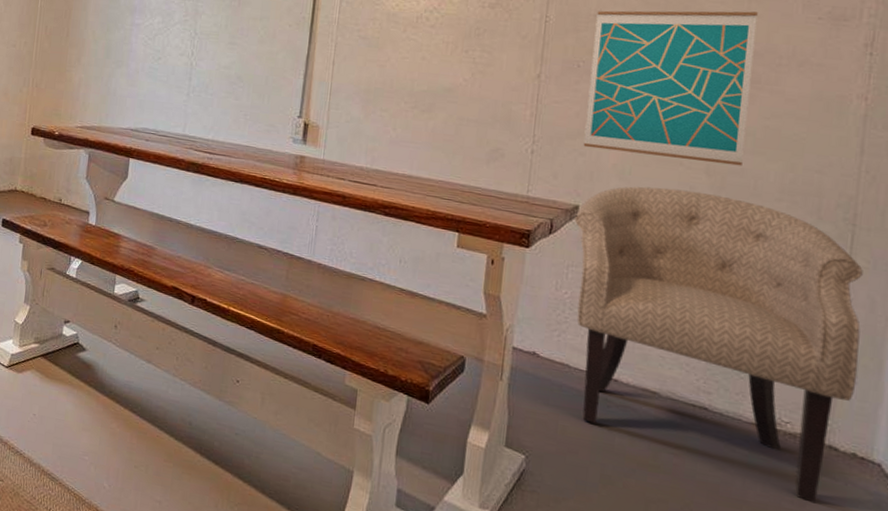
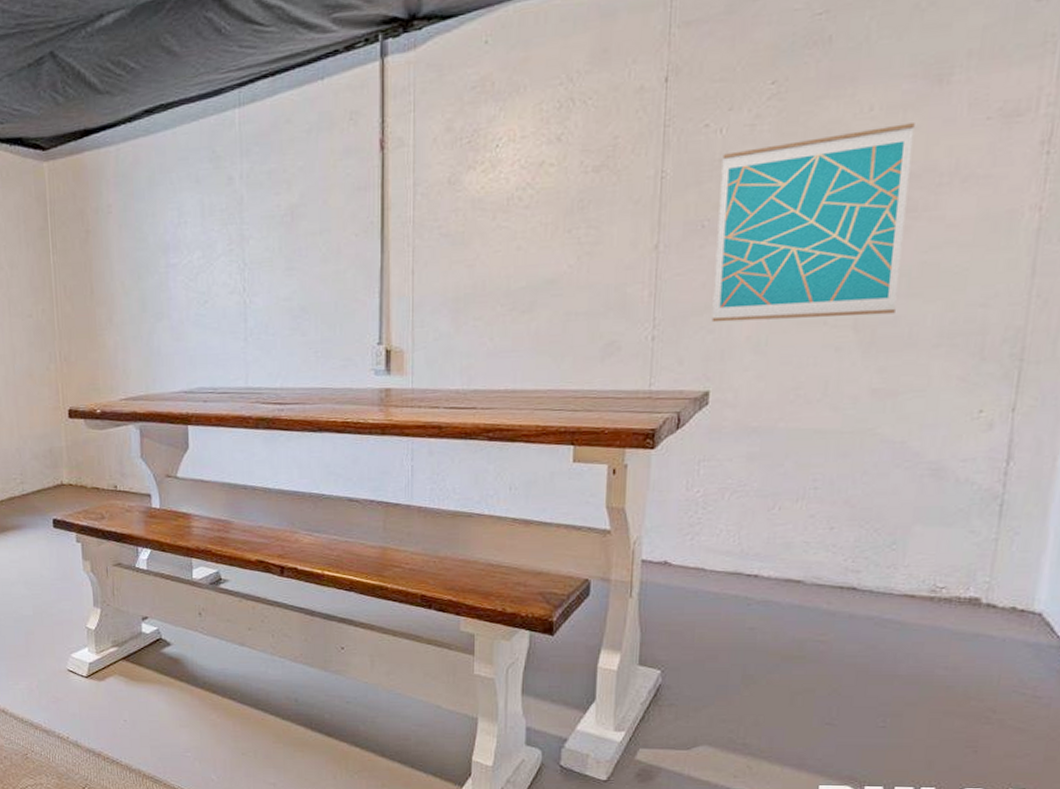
chair: present [574,186,863,503] -> none [704,352,1030,665]

